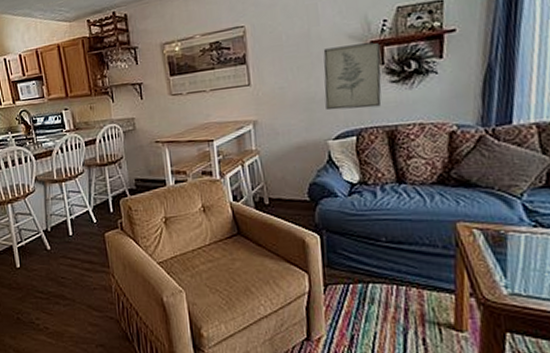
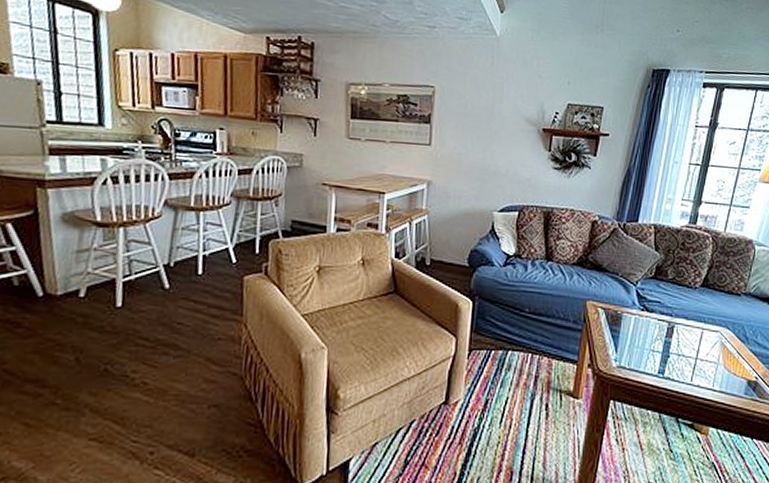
wall art: present [323,42,382,111] -> none [496,126,550,189]

